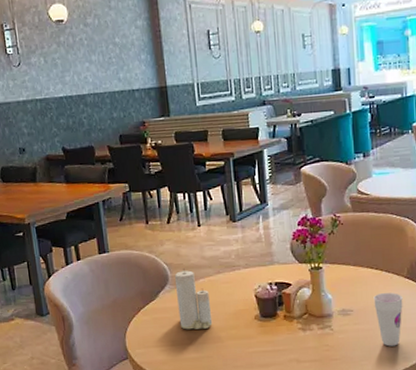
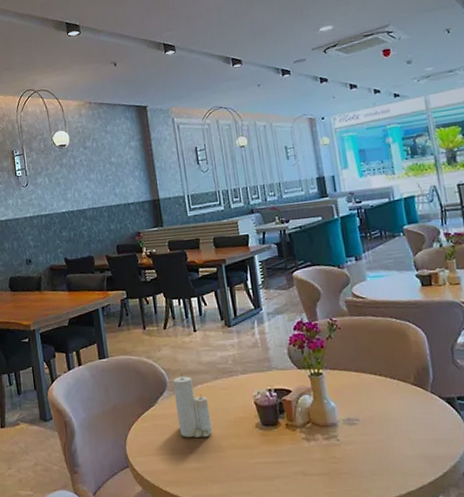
cup: present [373,293,403,347] -> none [380,401,414,460]

